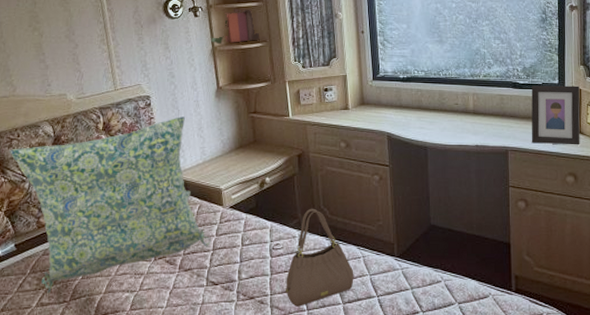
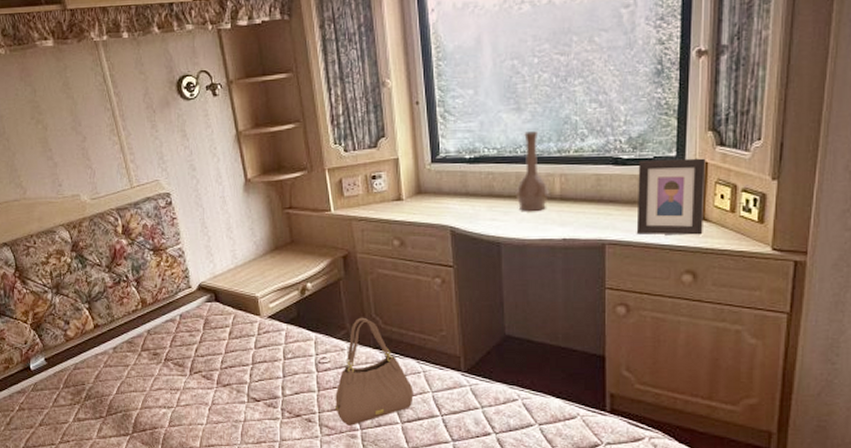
seat cushion: present [9,117,211,294] -> none [27,216,249,409]
books: present [211,9,260,44] -> none [234,82,292,127]
vase: none [439,59,465,122] -> present [515,131,549,211]

